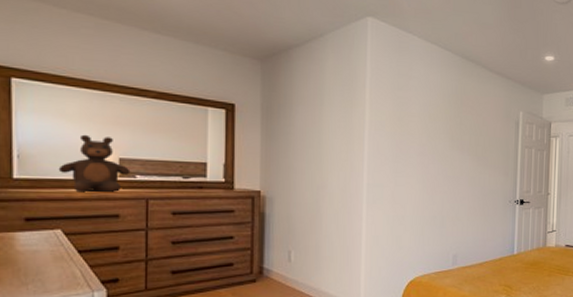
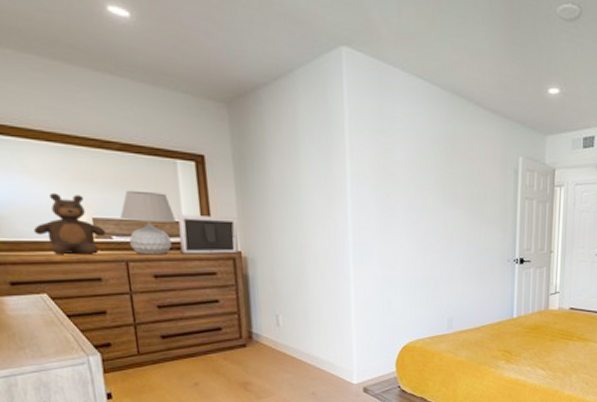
table lamp: none [147,133,200,194] -> present [120,190,175,255]
picture frame: none [201,157,260,194] -> present [178,215,239,255]

